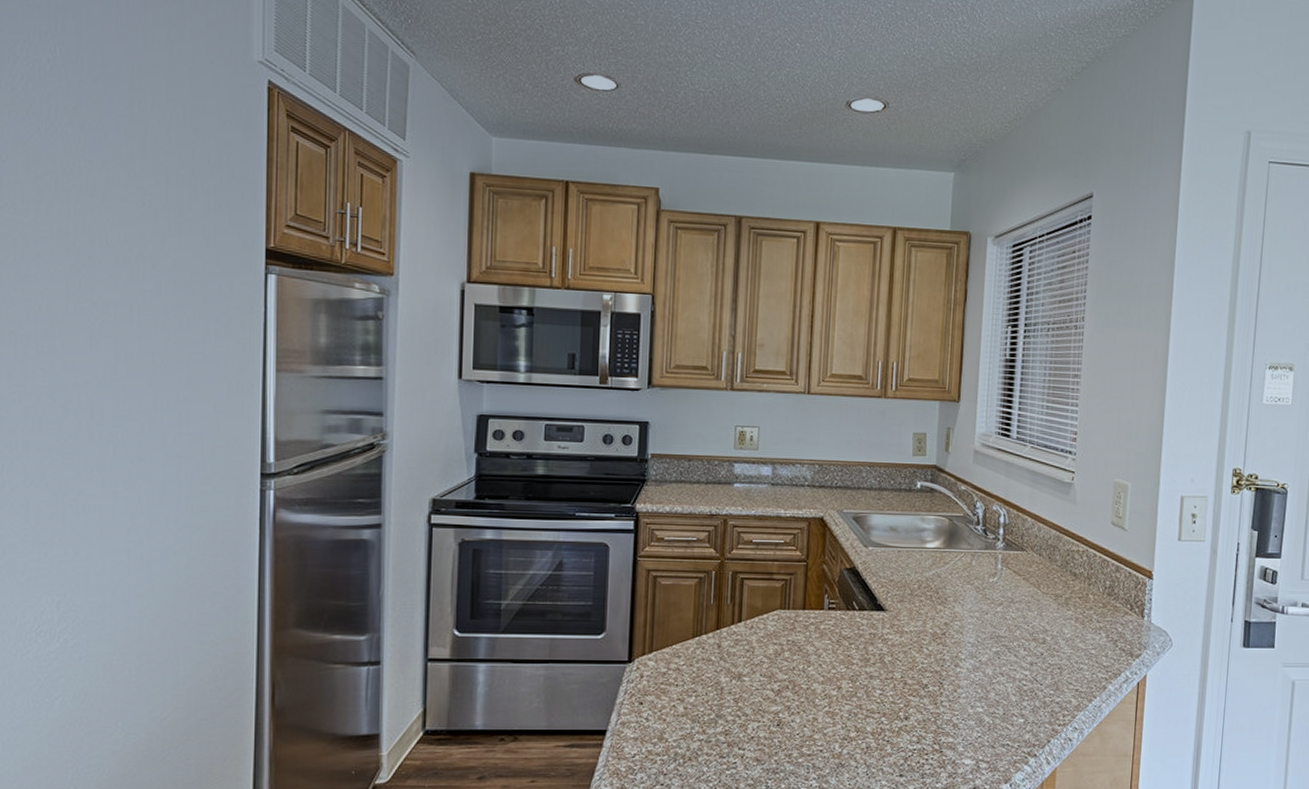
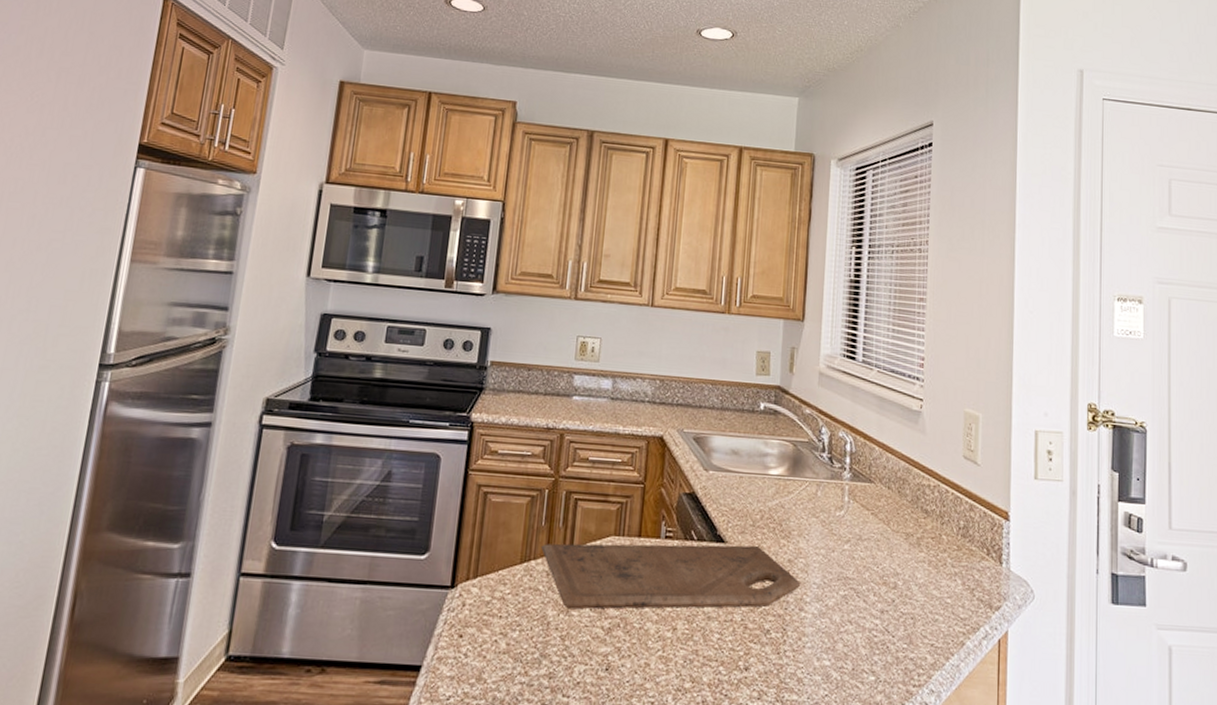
cutting board: none [710,612,957,676] -> present [540,543,801,609]

